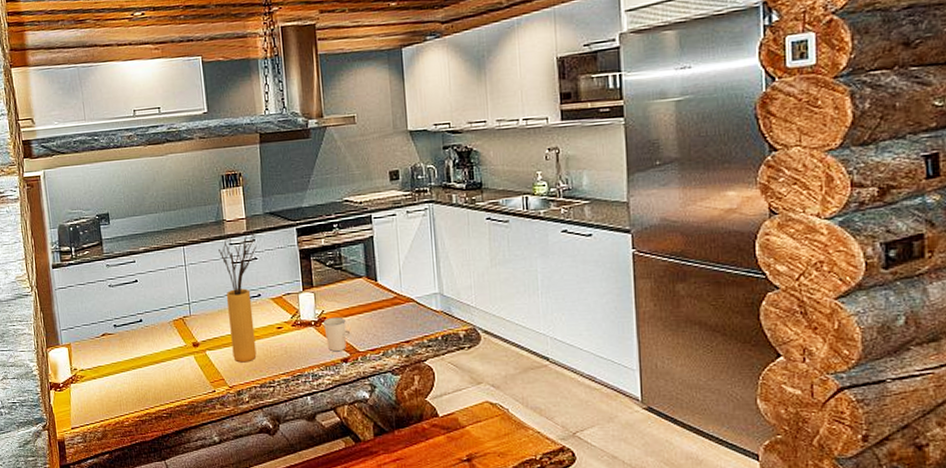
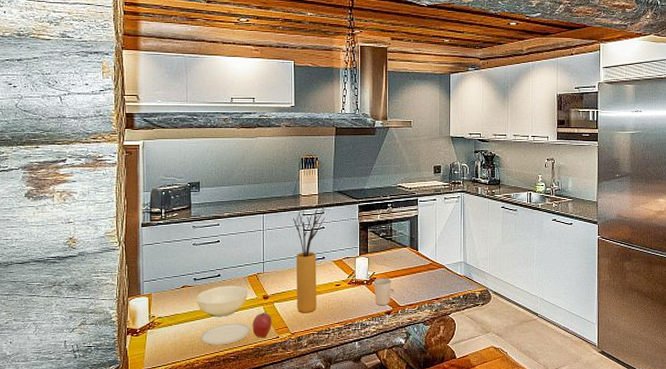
bowl: none [118,331,176,368] -> present [196,285,248,317]
plate: none [127,375,183,401] -> present [200,323,251,345]
fruit: none [183,360,206,392] -> present [252,311,272,338]

